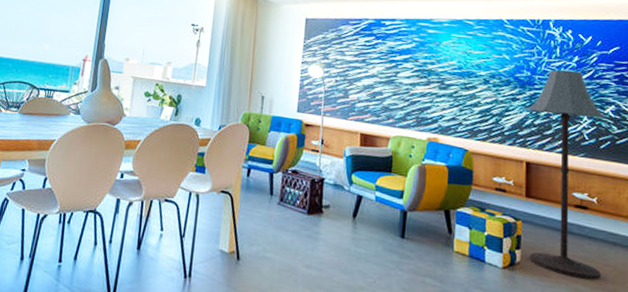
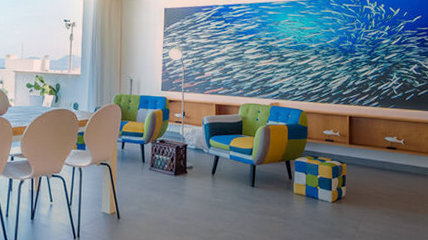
floor lamp: present [527,70,606,281] -> none [349,38,410,204]

